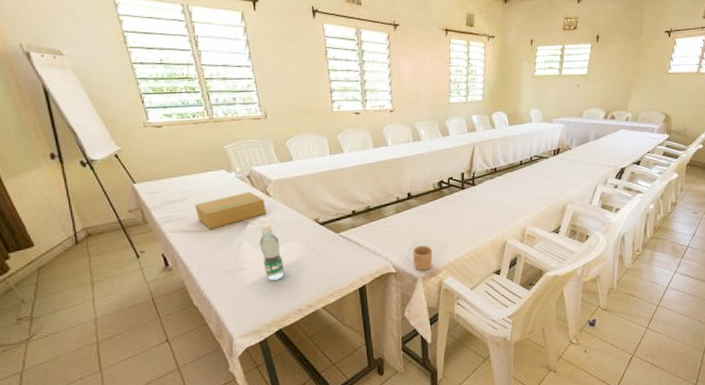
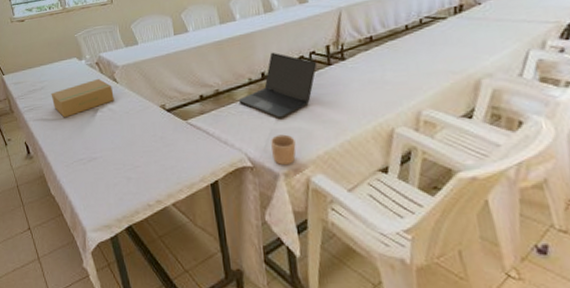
bottle: present [259,223,285,281] -> none [108,110,133,172]
laptop: none [387,175,454,233] -> present [238,52,317,120]

